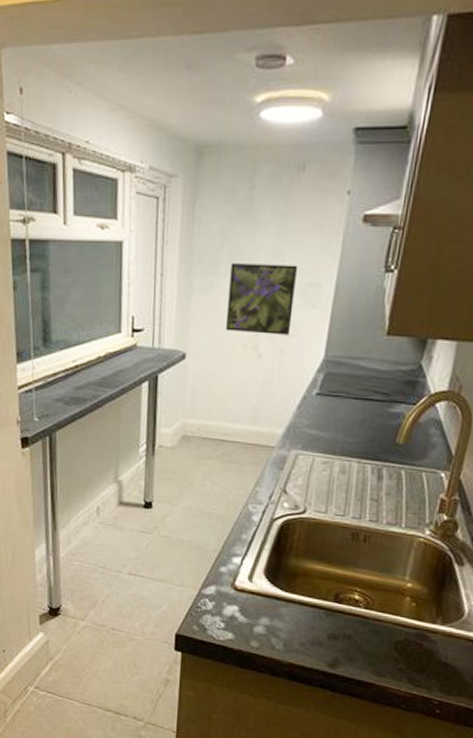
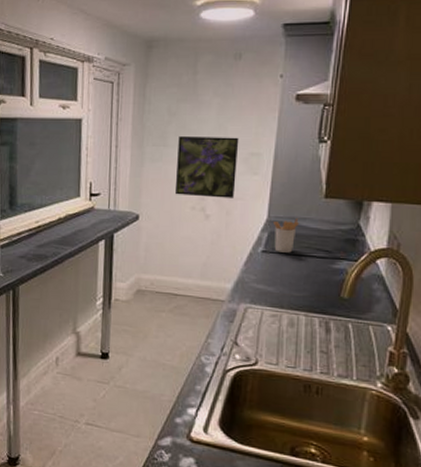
utensil holder: none [329,358,357,396] -> present [272,218,299,253]

